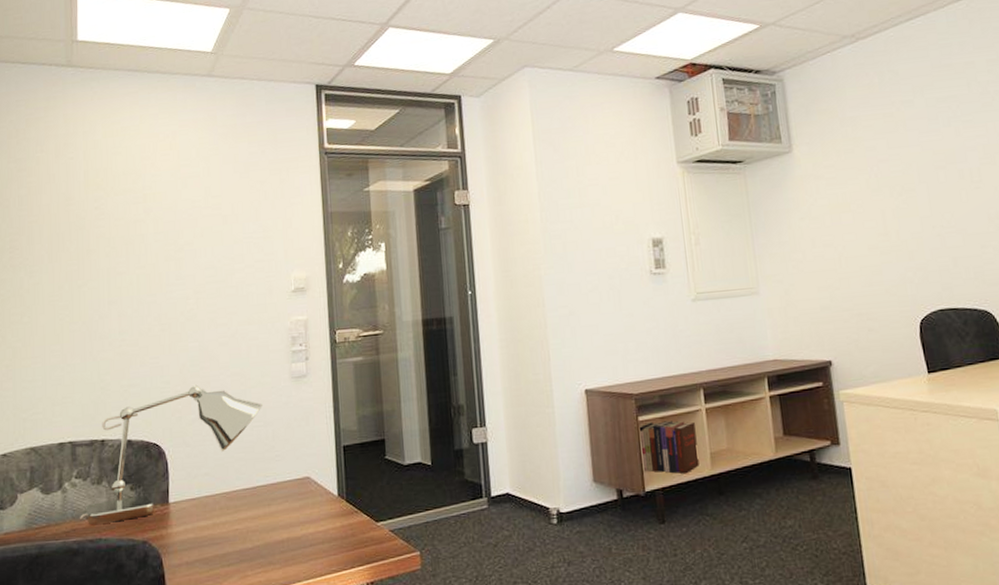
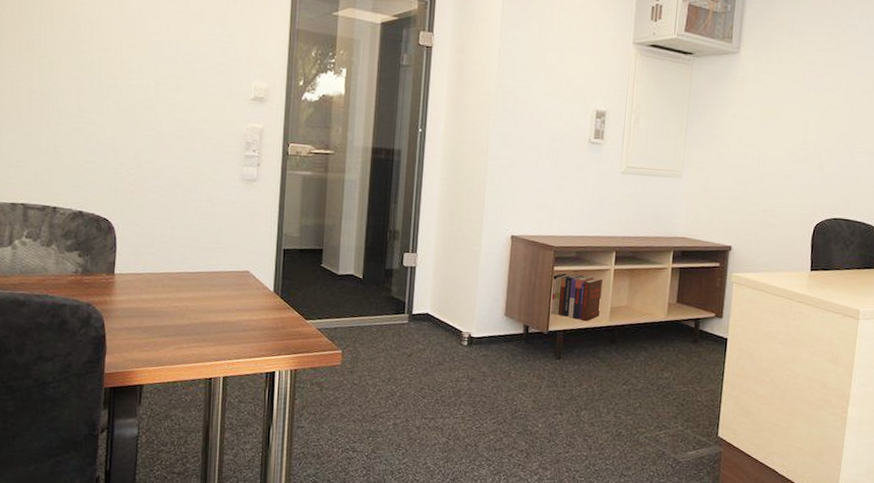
desk lamp: present [80,384,262,526] -> none [28,170,212,283]

